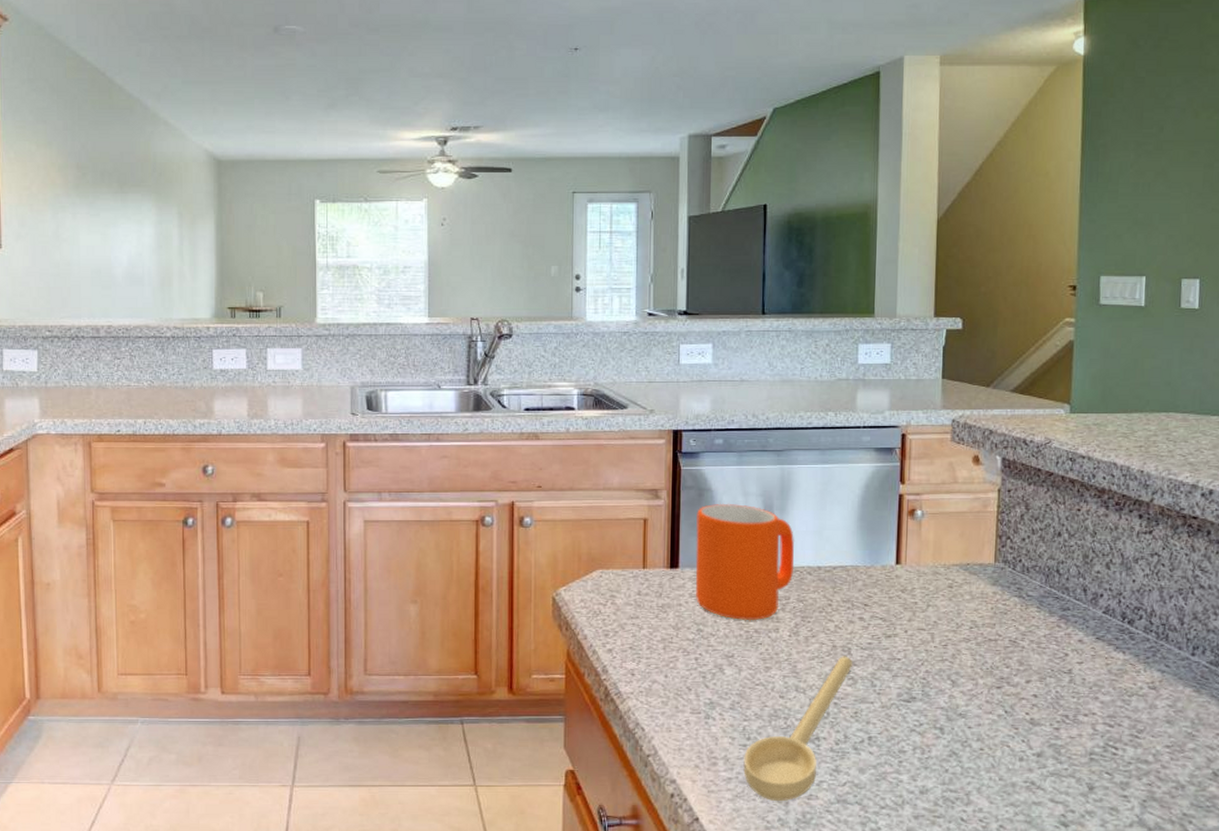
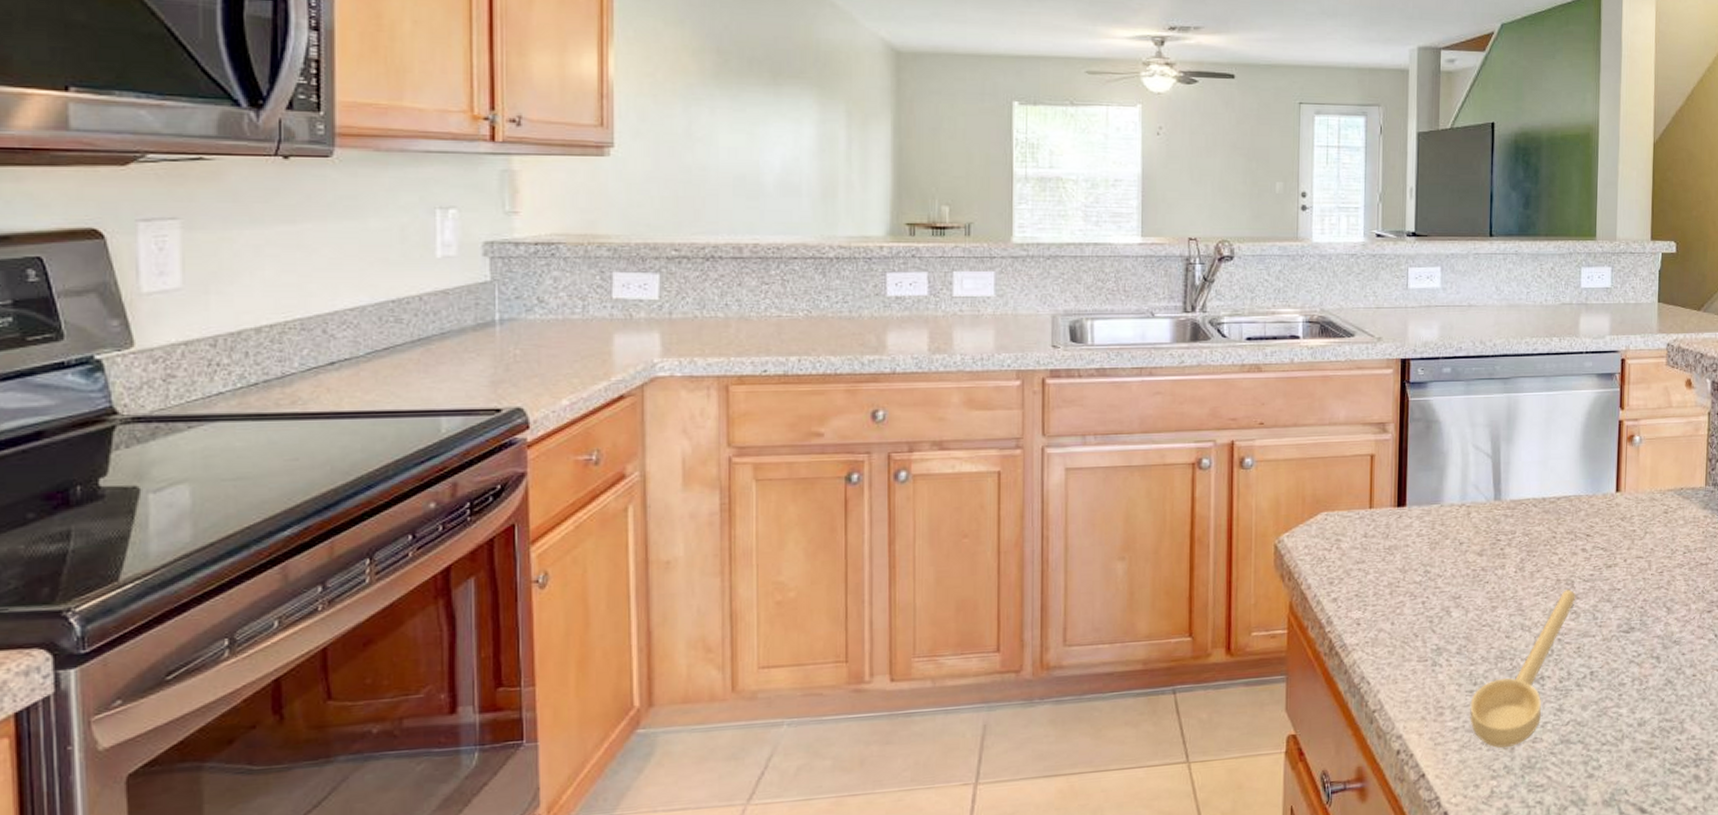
mug: present [695,503,794,621] -> none [1423,435,1520,559]

